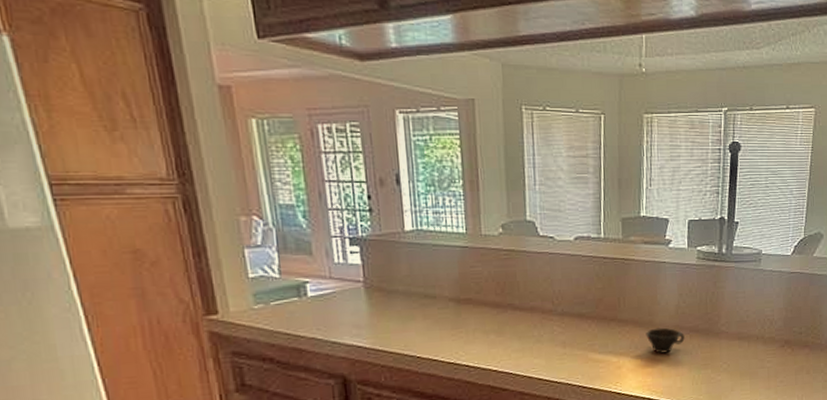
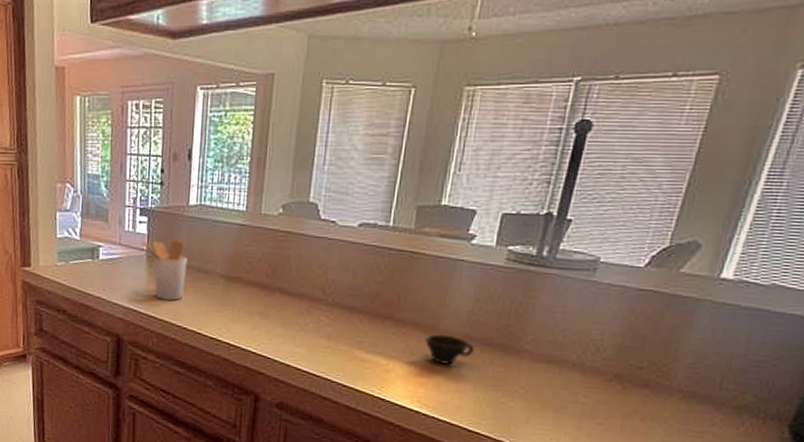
utensil holder: none [355,266,414,332] -> present [141,239,187,302]

